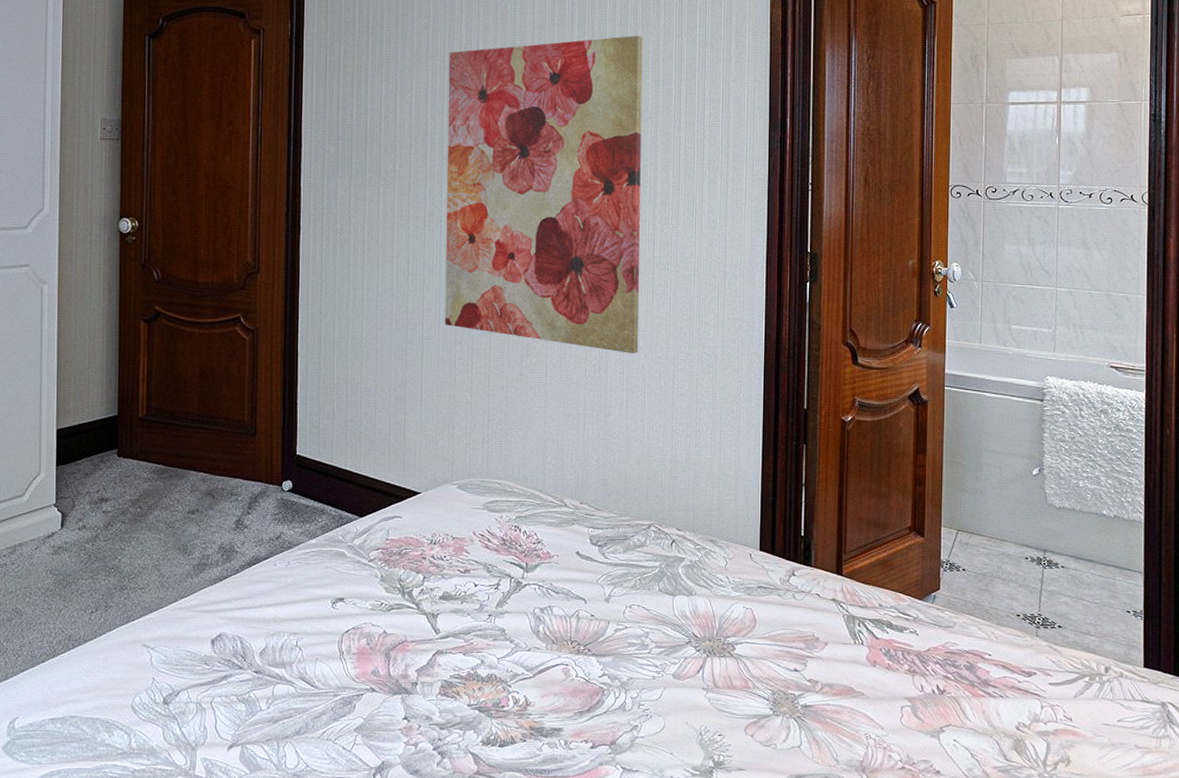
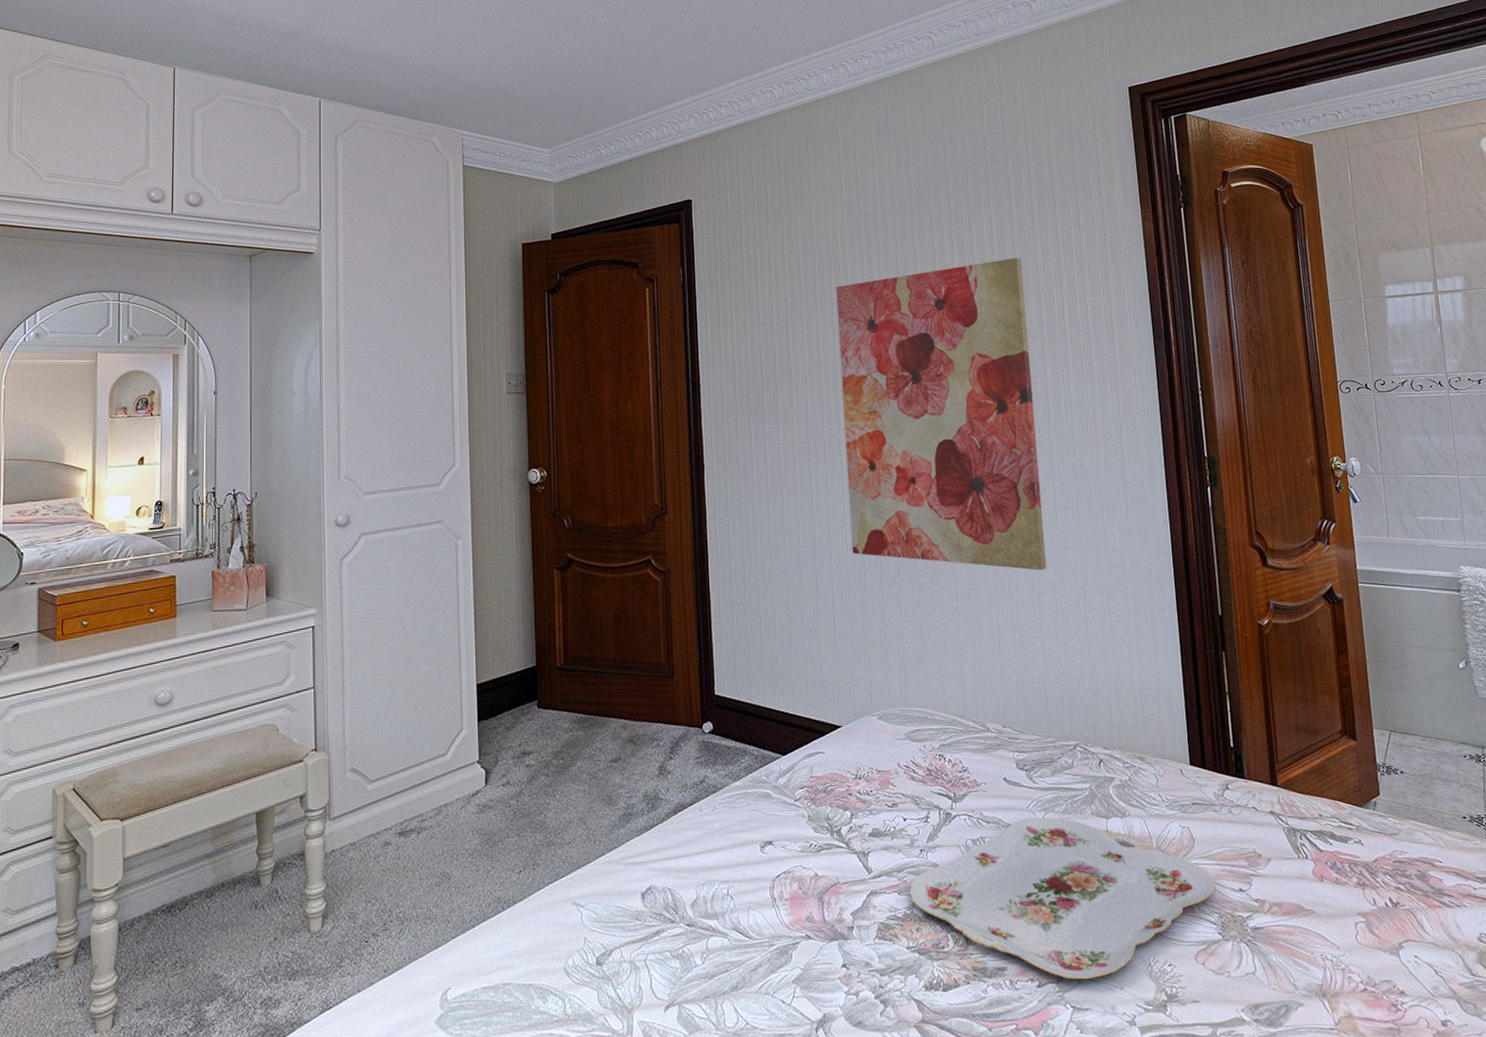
serving tray: none [475,591,772,744] -> present [909,817,1216,980]

